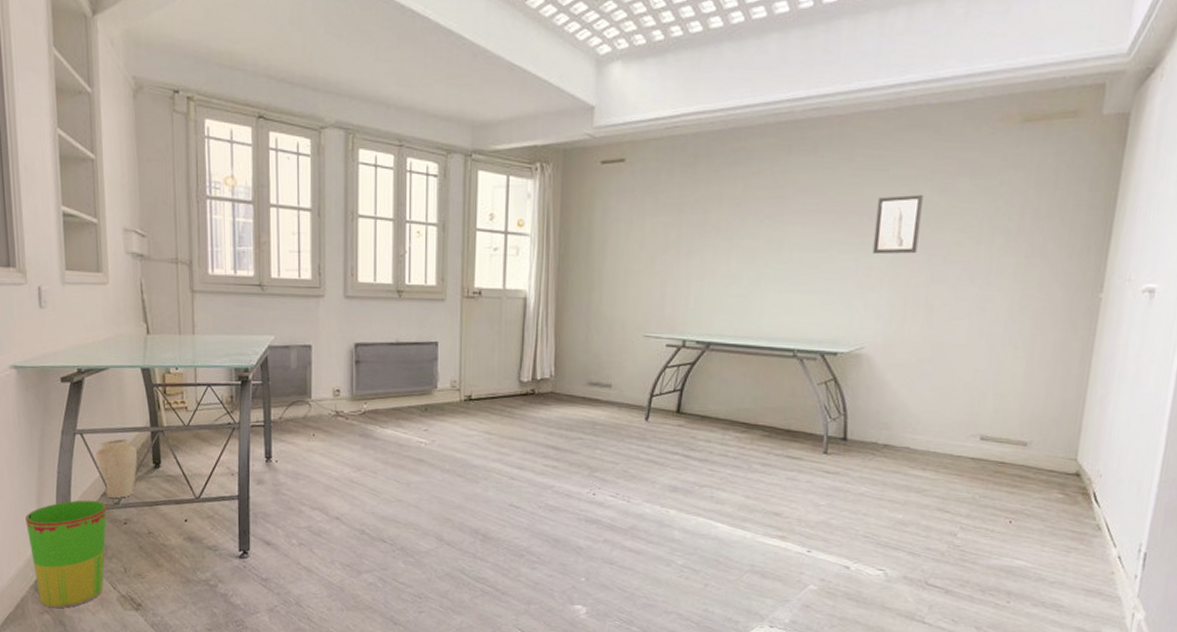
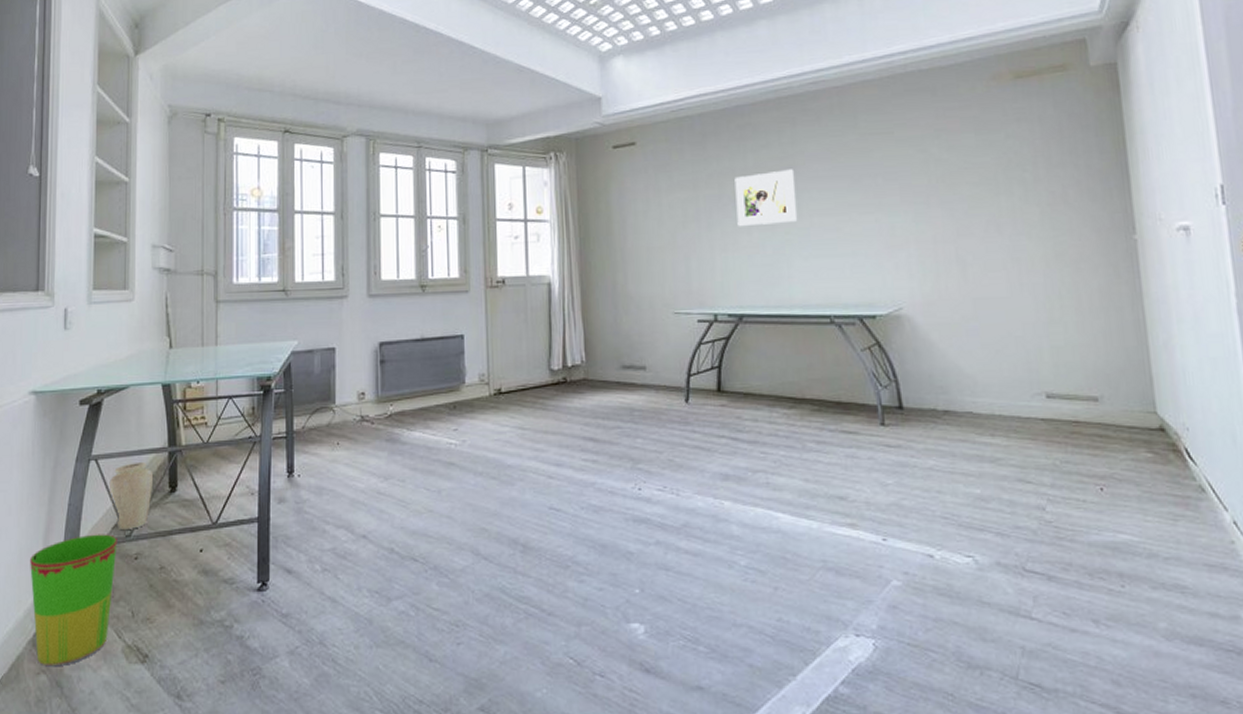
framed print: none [717,200,782,256] -> present [734,169,798,227]
wall art: present [872,194,923,255] -> none [888,152,937,214]

